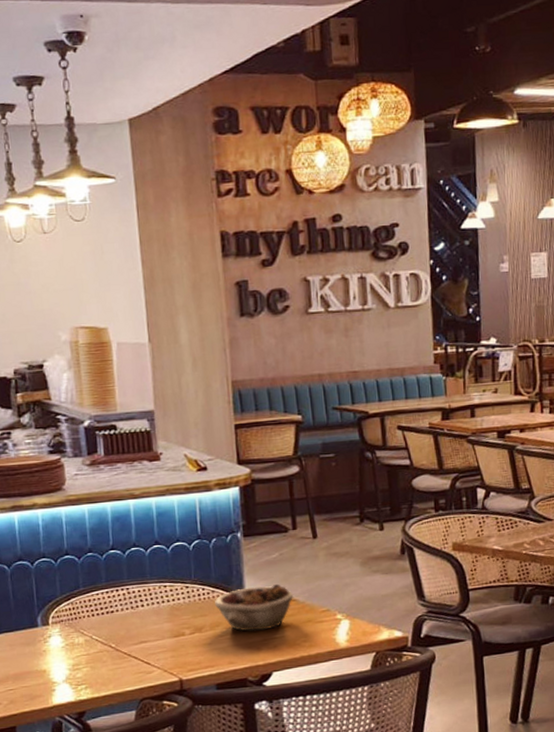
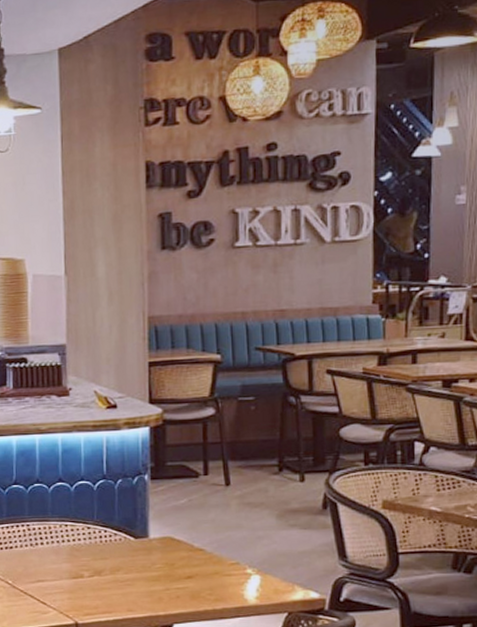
succulent planter: present [214,583,293,632] -> none [116,531,200,579]

